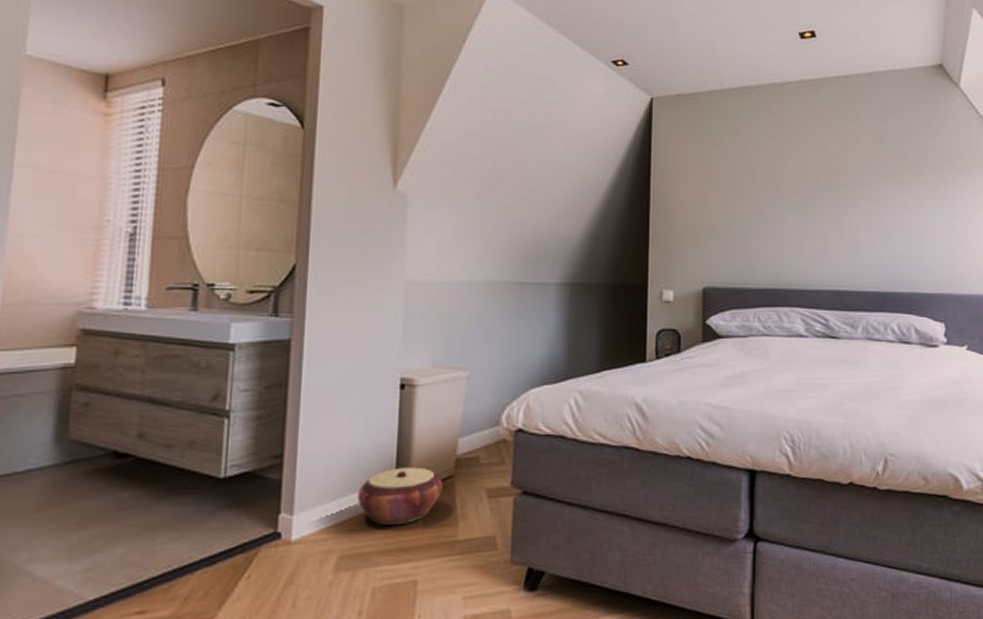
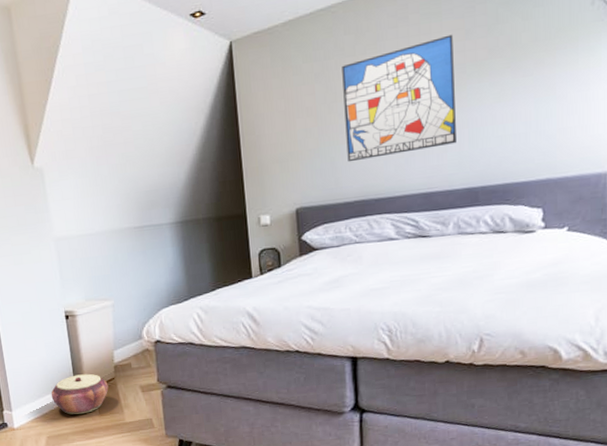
wall art: none [761,137,868,246] -> present [342,34,456,162]

